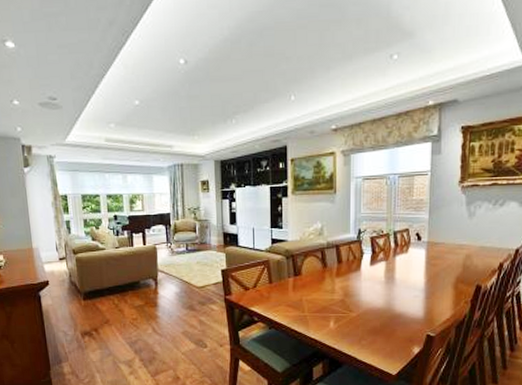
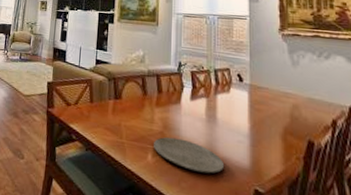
plate: none [335,303,400,329] -> present [154,136,224,174]

